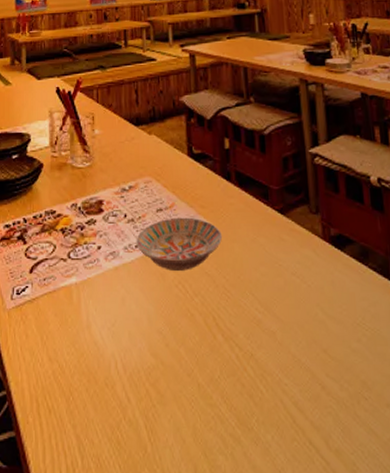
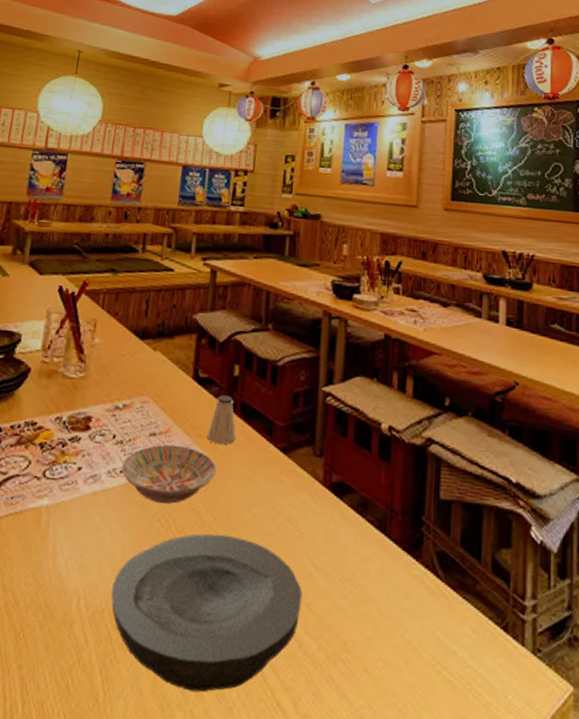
plate: none [143,293,319,437] -> present [111,533,303,693]
saltshaker: none [208,167,236,213] -> present [206,395,237,445]

